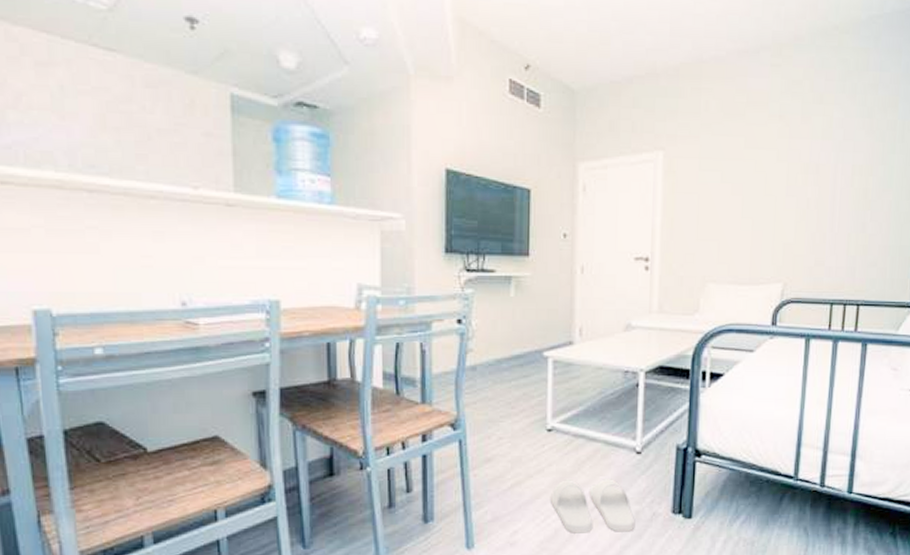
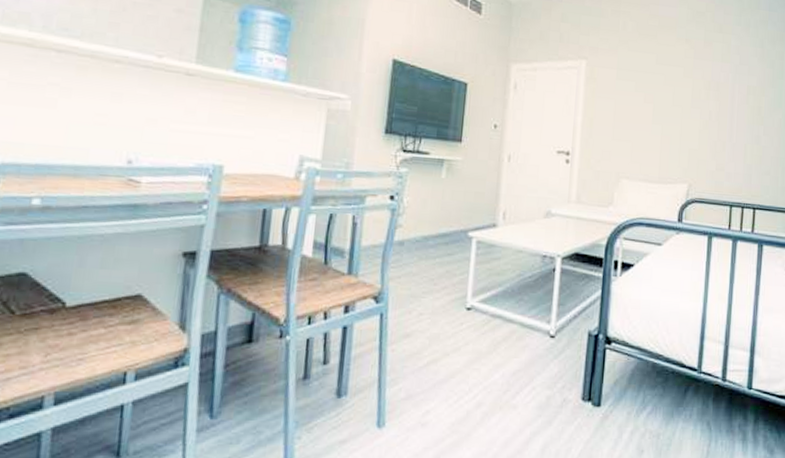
slippers: present [551,479,635,534] -> none [465,360,546,418]

